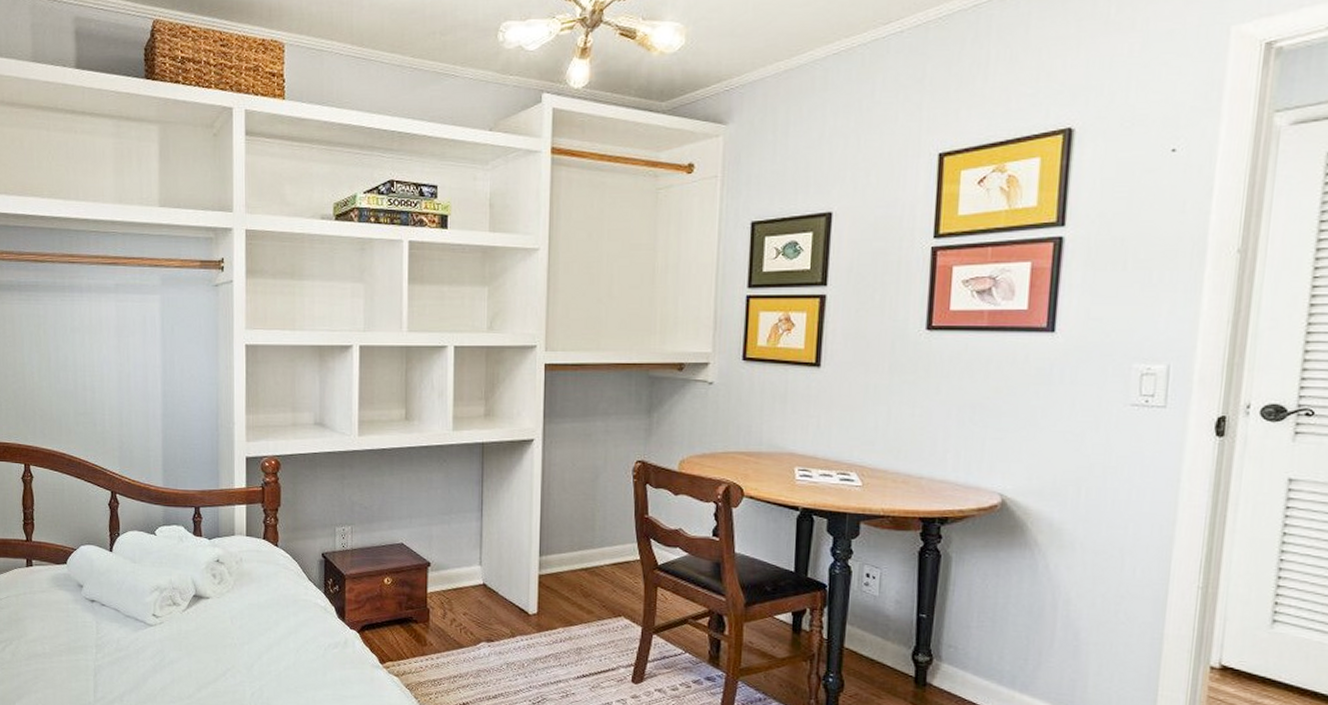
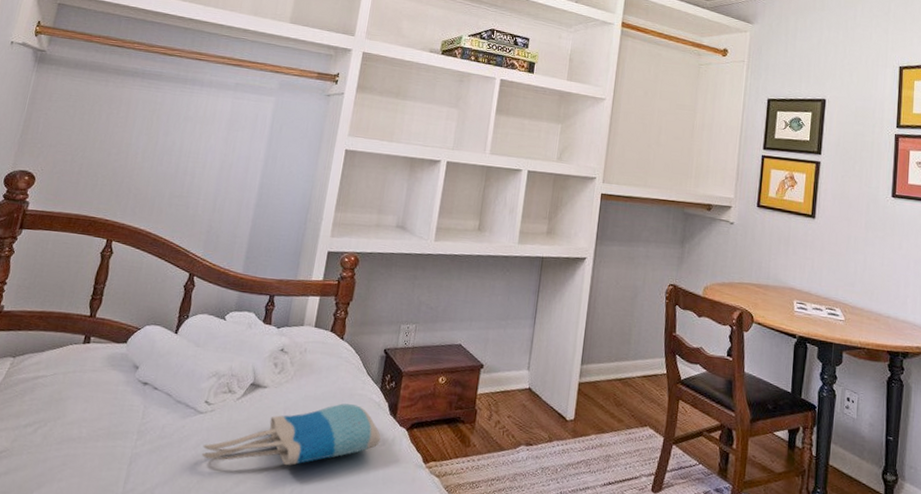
tote bag: none [159,609,332,671] -> present [201,403,381,466]

